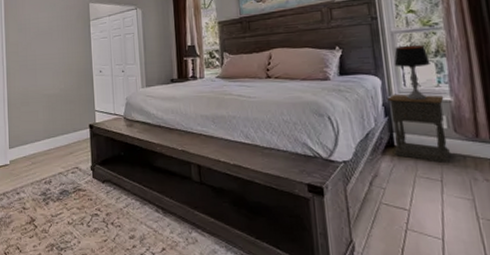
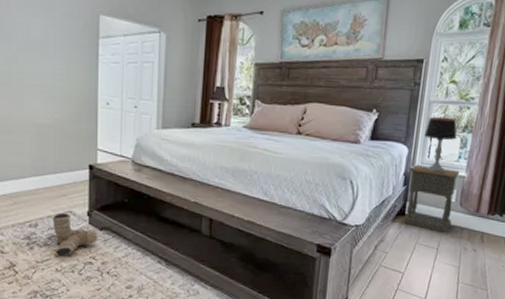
boots: none [62,169,102,210] -> present [52,212,98,257]

